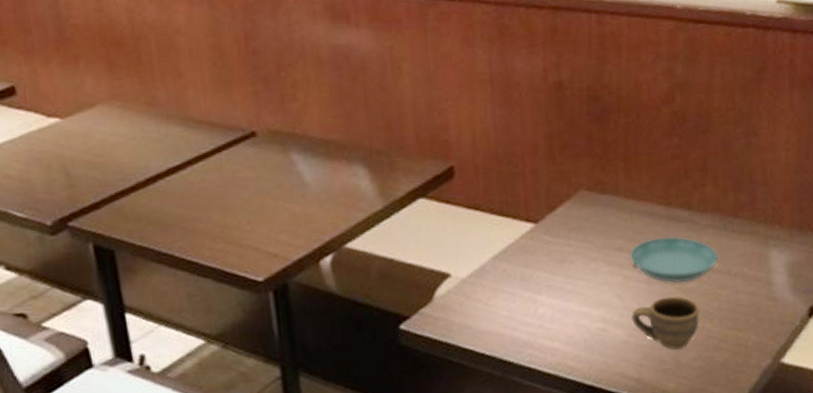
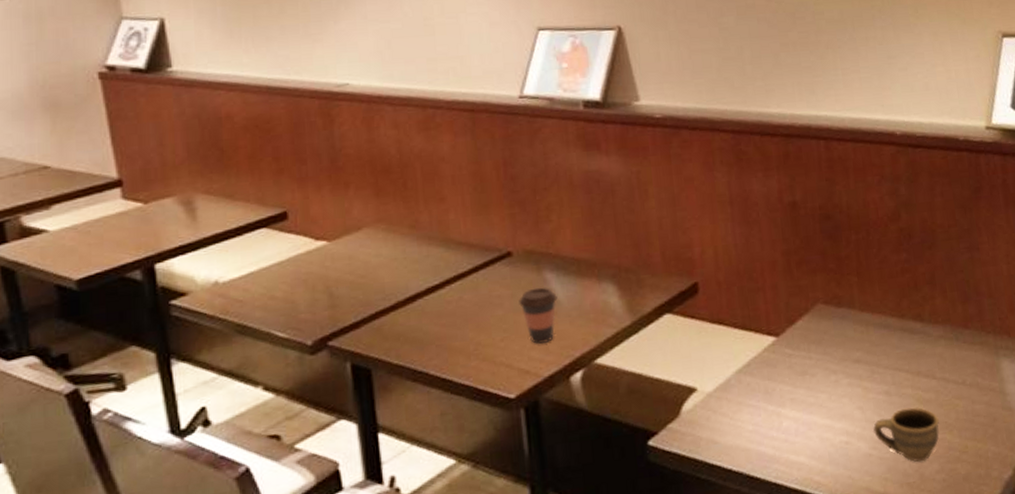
coffee cup: none [264,169,305,227] -> present [519,287,557,344]
saucer: present [630,236,718,283] -> none [868,347,953,394]

